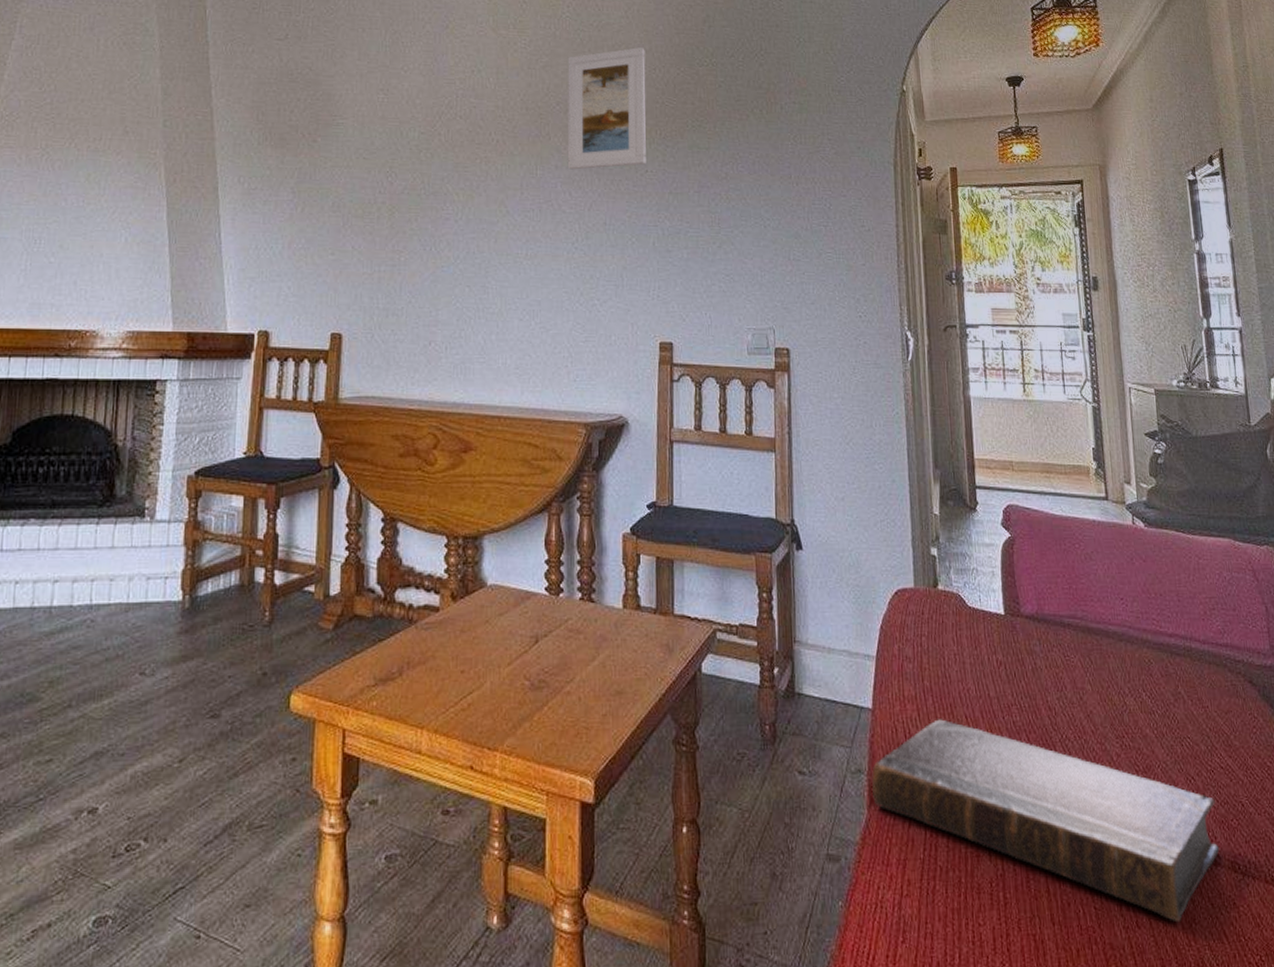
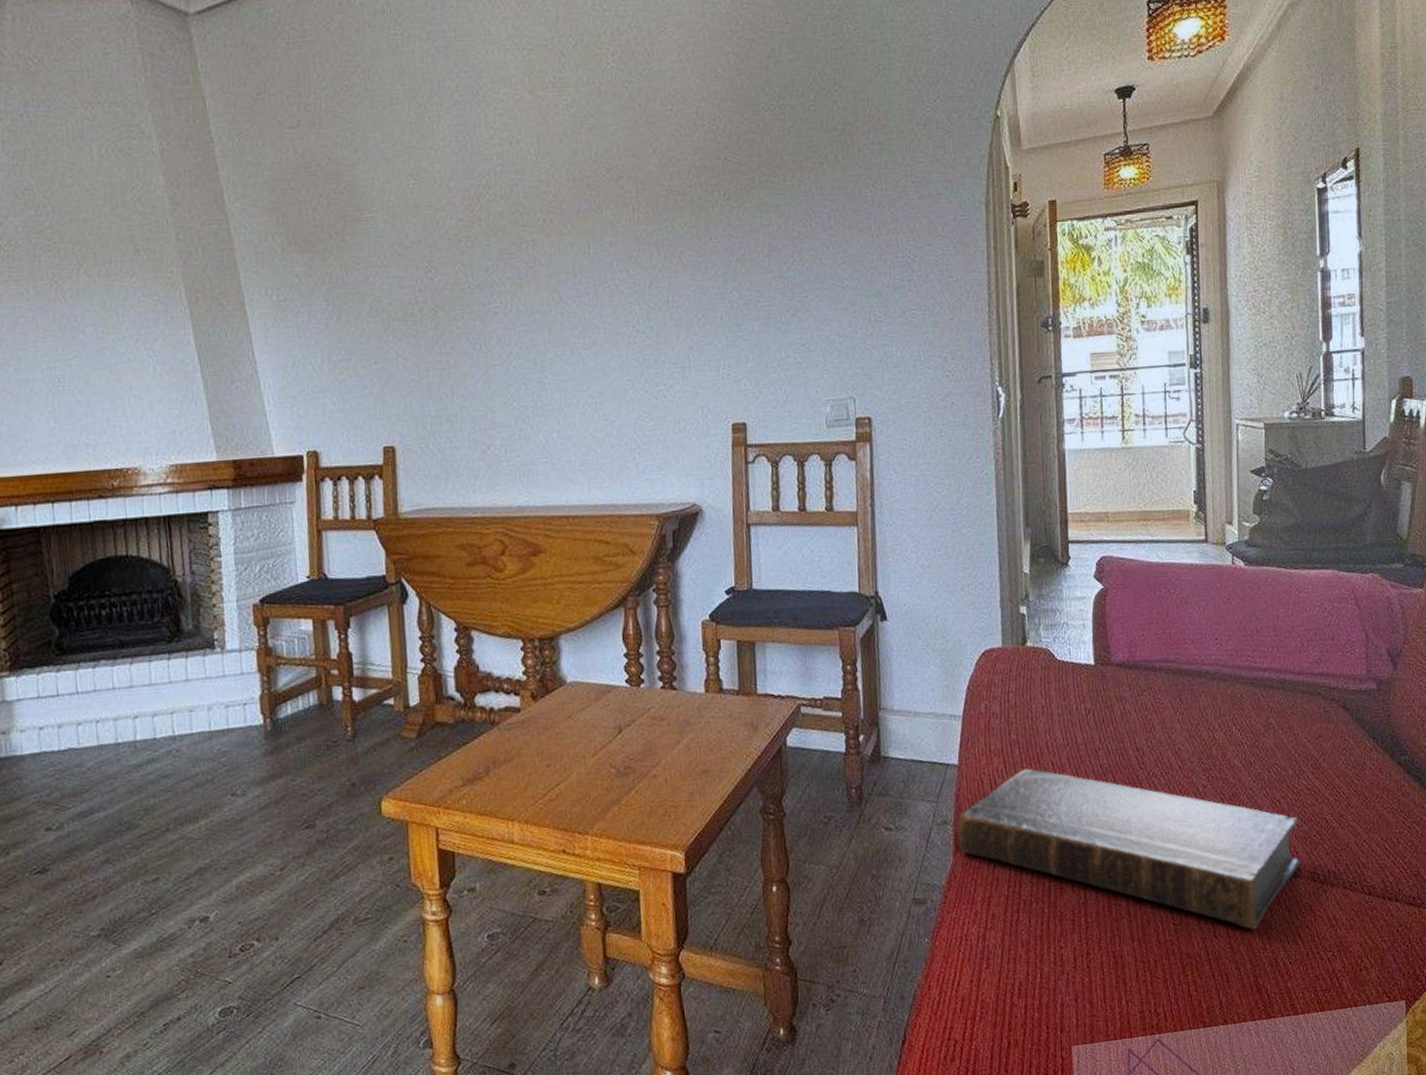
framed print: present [567,47,646,170] -> none [616,96,710,245]

